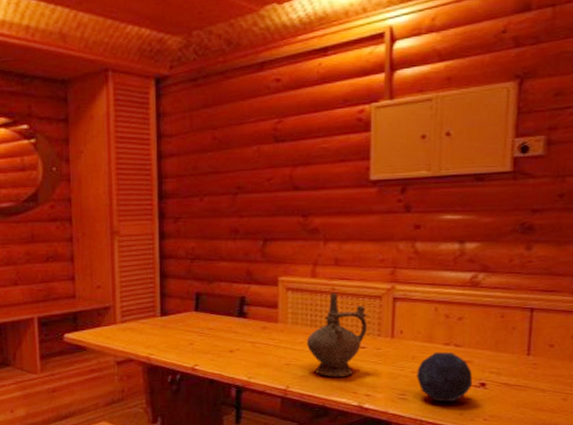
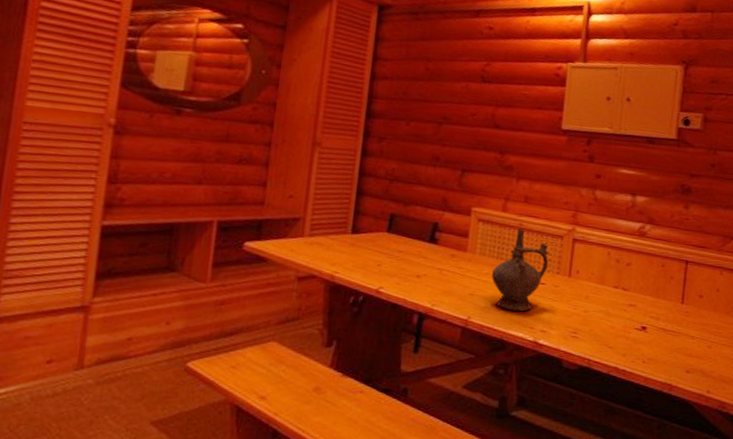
decorative orb: present [417,351,473,403] -> none [588,293,636,344]

